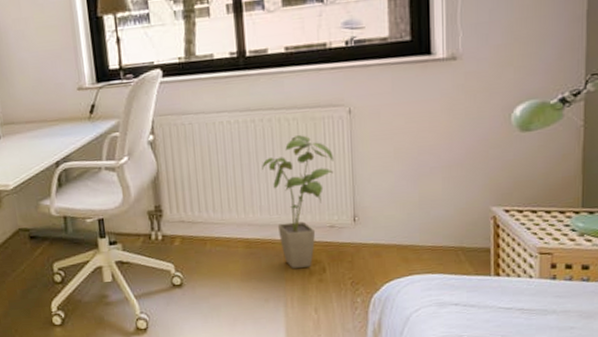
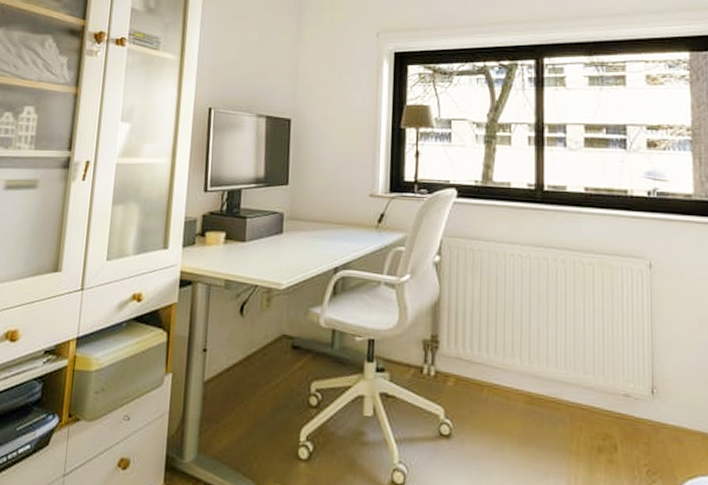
house plant: present [262,135,334,268] -> none [552,283,631,441]

